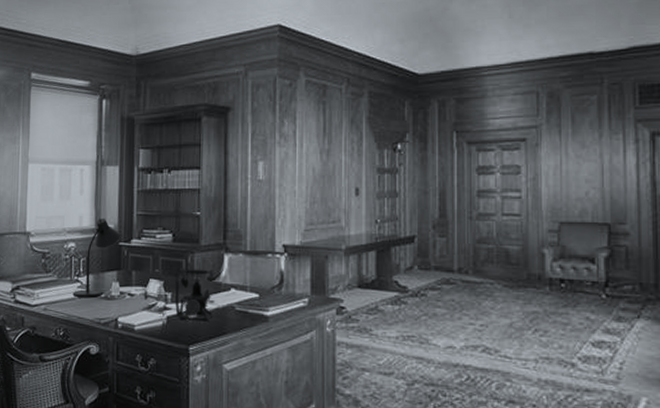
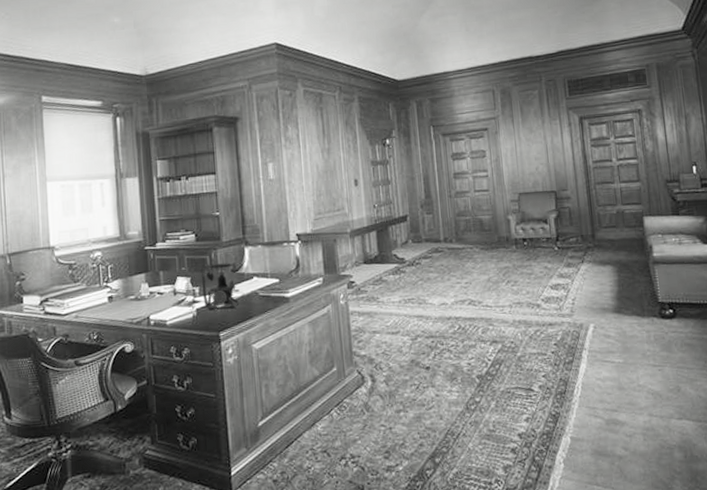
desk lamp: present [72,218,121,299] -> none [103,226,146,303]

